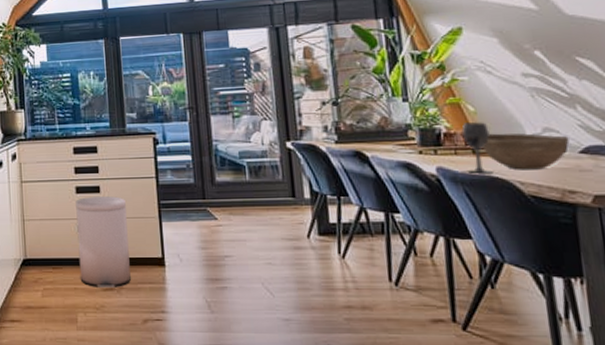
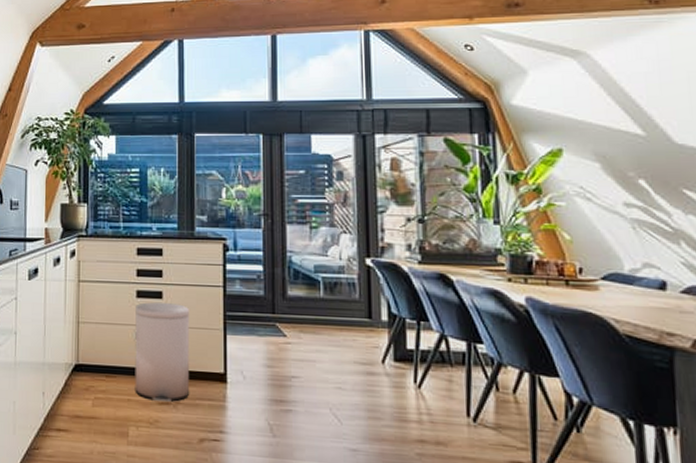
wine glass: present [461,122,493,173] -> none [555,251,586,307]
bowl: present [483,133,570,170] -> none [577,265,671,308]

